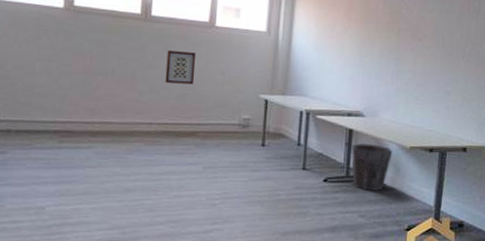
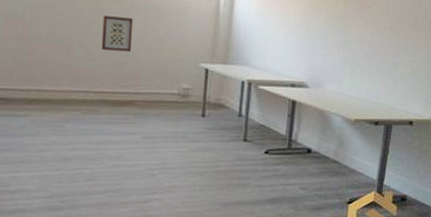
waste bin: present [351,143,393,191] -> none [294,115,337,164]

